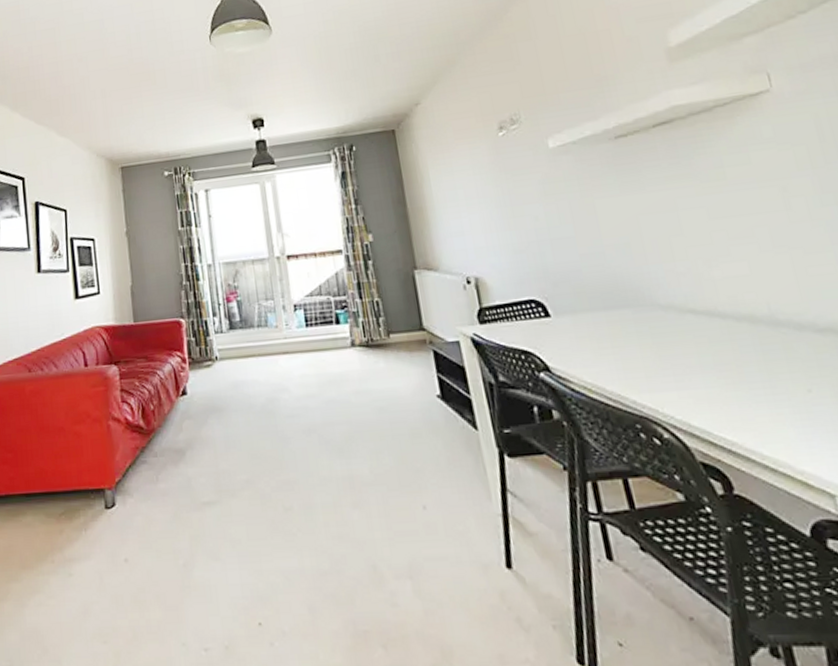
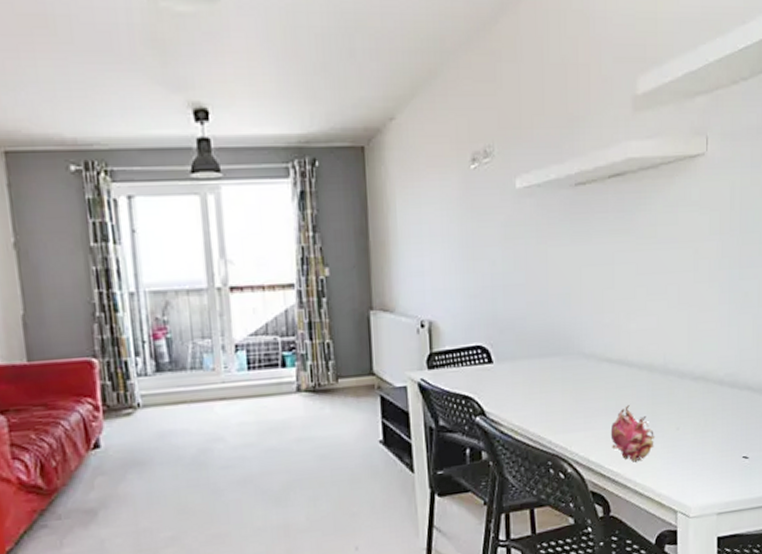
fruit: none [712,362,780,430] -> present [610,405,656,462]

